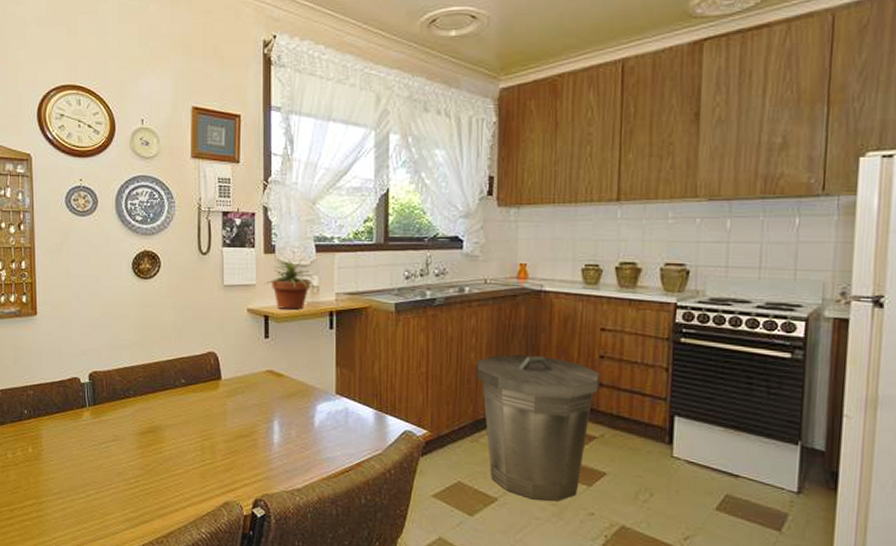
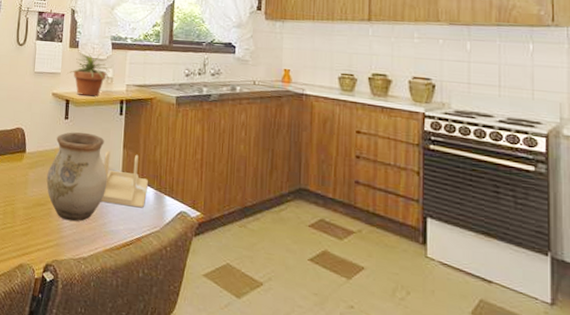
vase: none [248,351,319,452] -> present [46,132,108,222]
napkin holder: none [312,370,368,431] -> present [100,151,149,208]
trash can: present [475,354,600,501] -> none [244,148,356,292]

